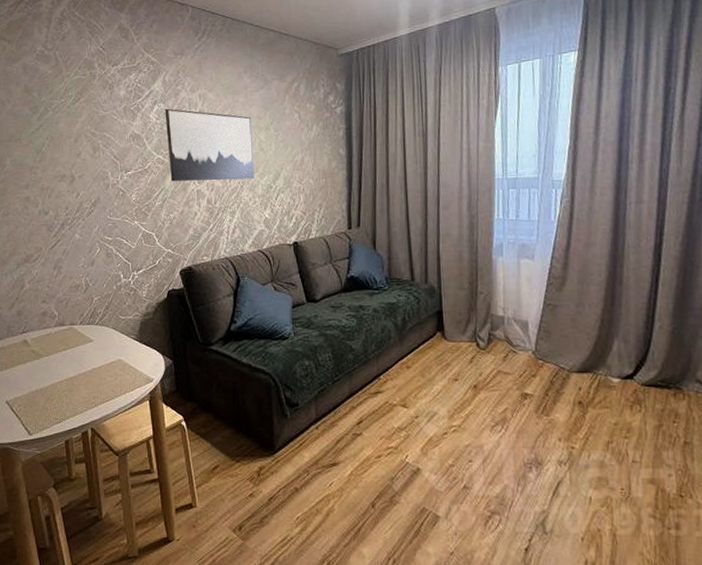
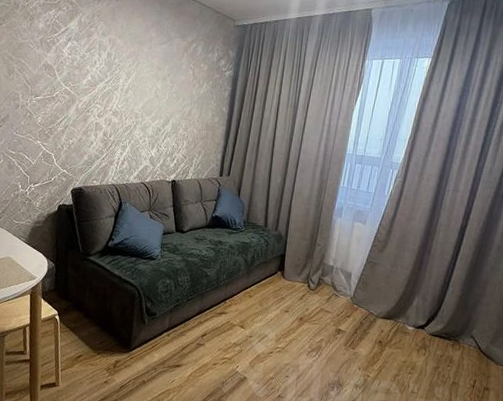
wall art: present [165,108,254,182] -> none [74,46,151,121]

